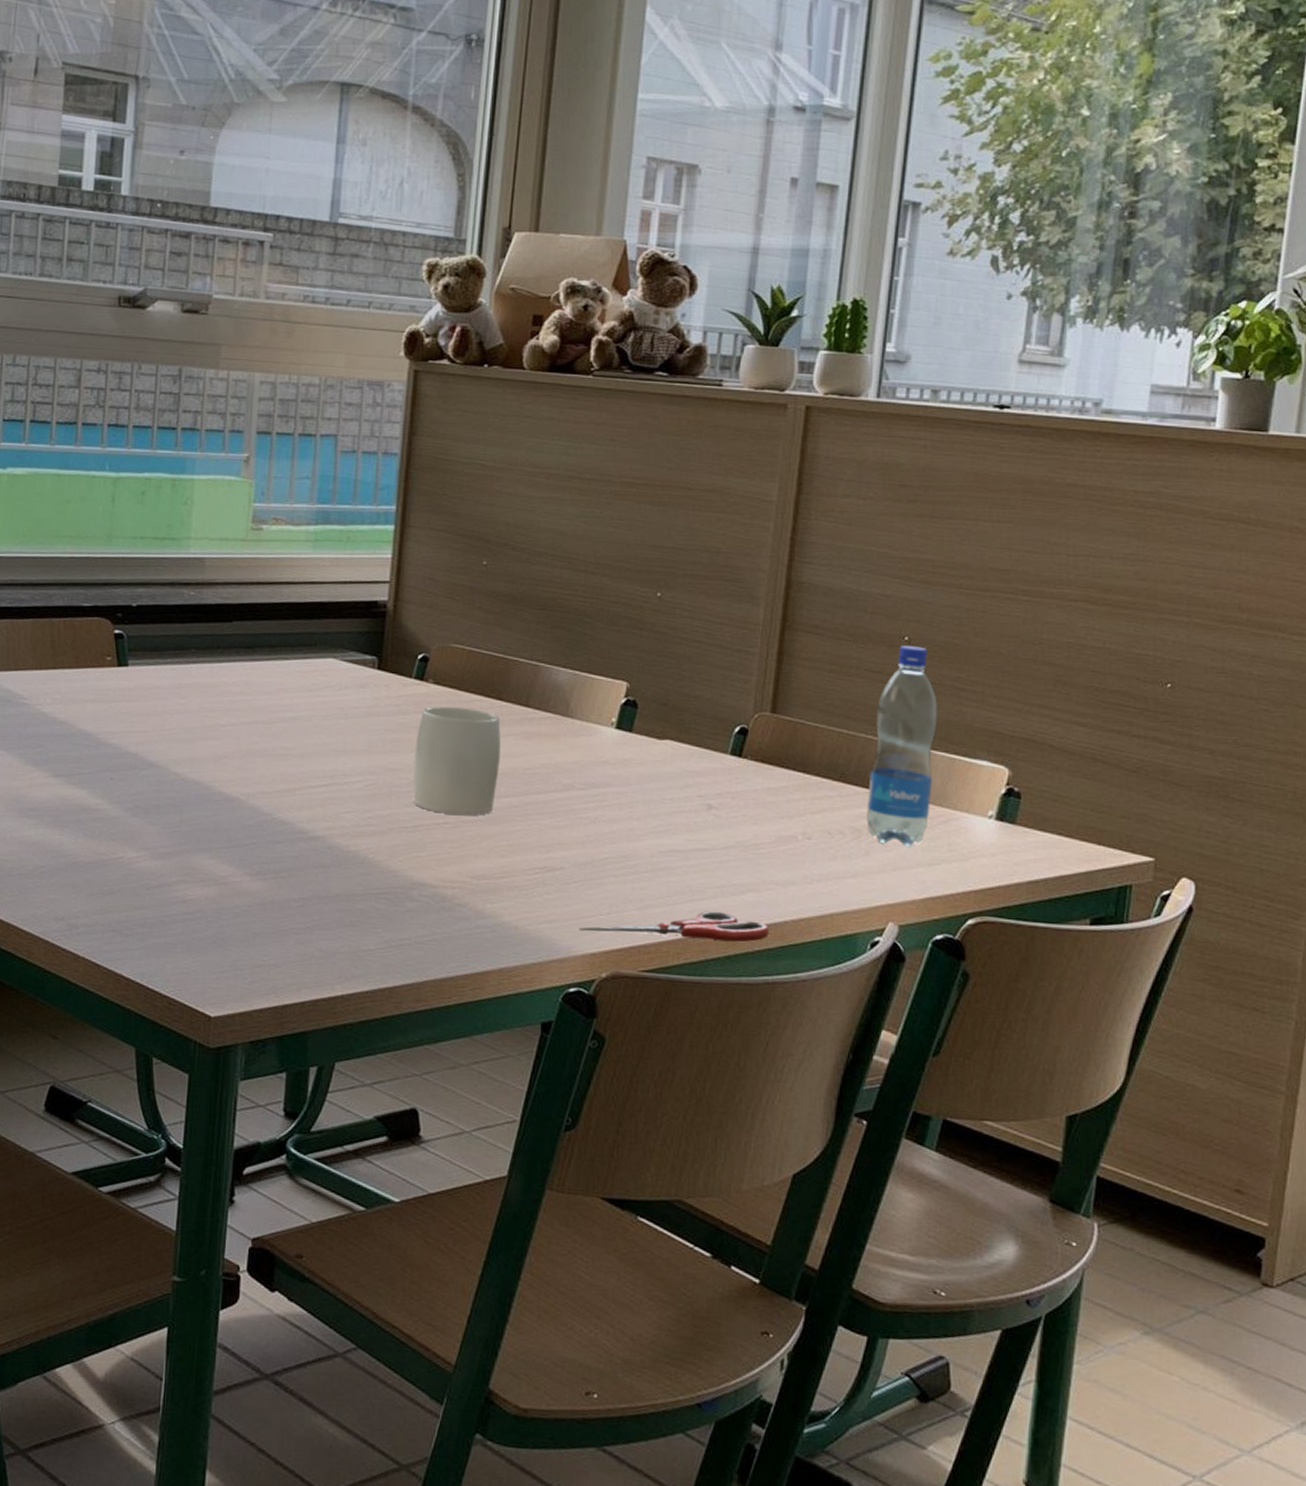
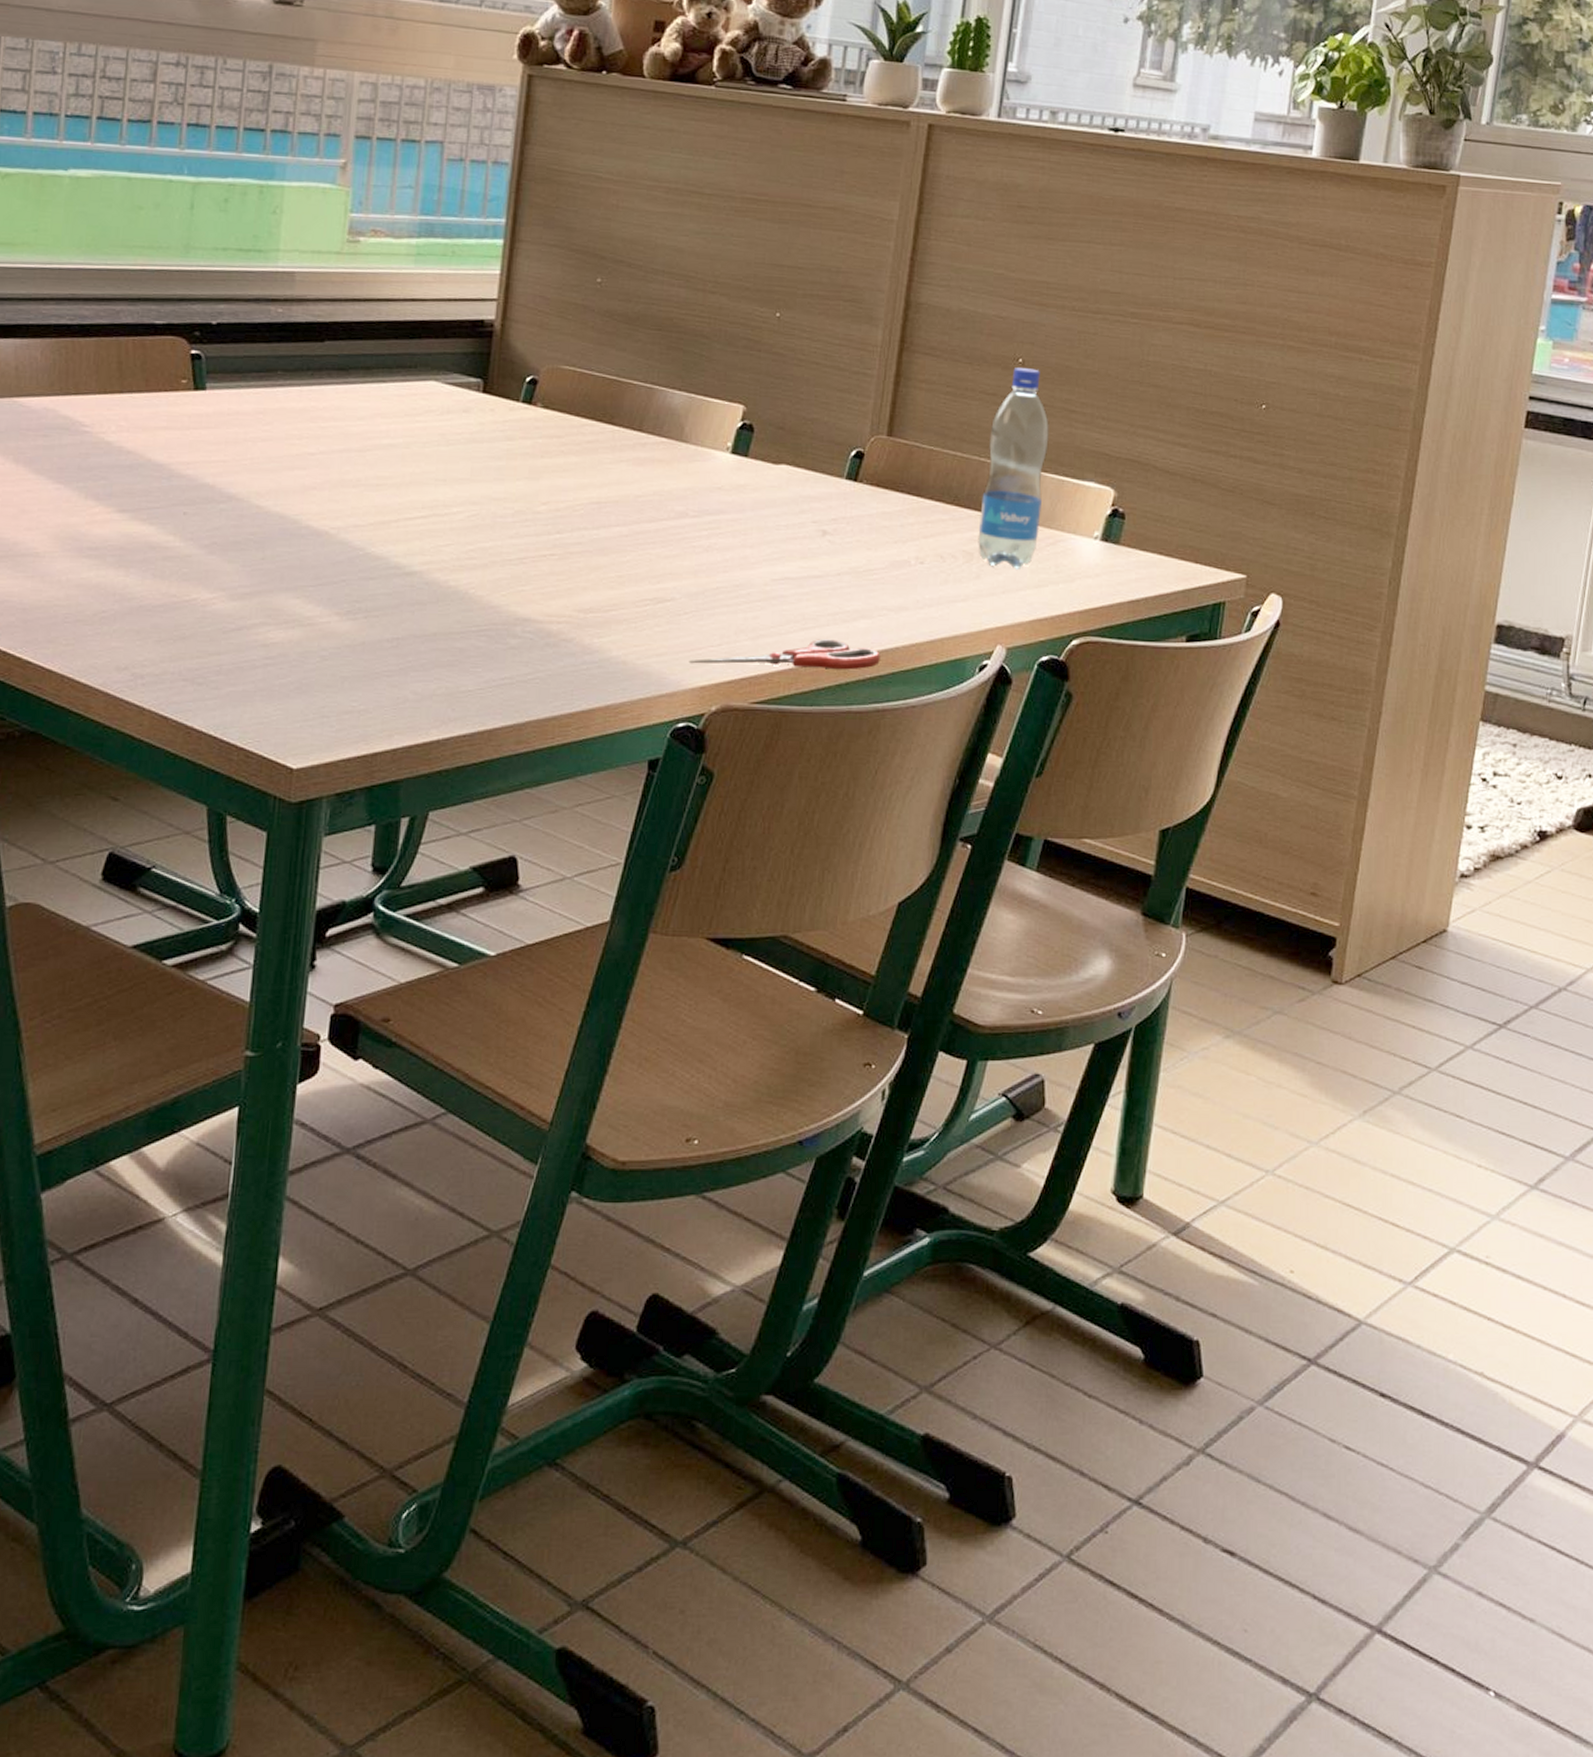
mug: present [413,706,501,816] -> none [517,431,612,547]

